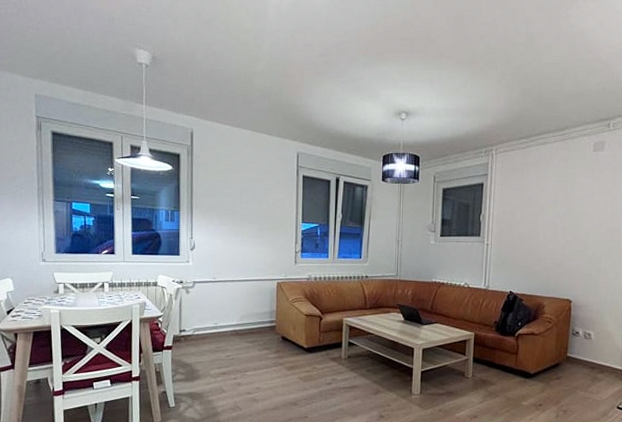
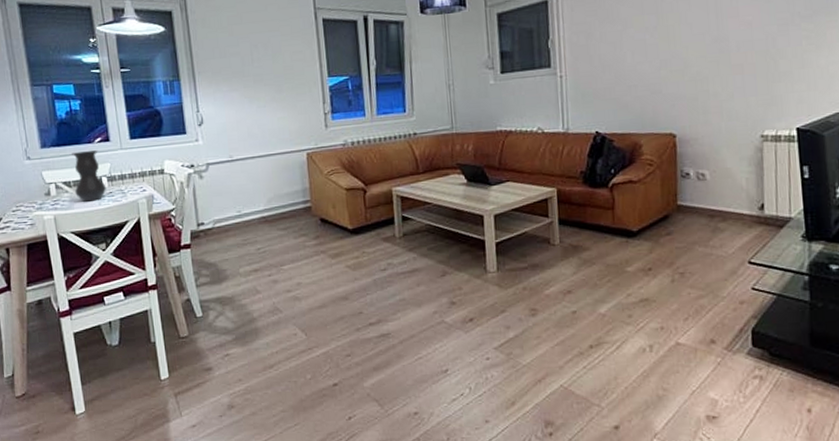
vase: none [80,259,107,303] -> present [72,149,107,203]

